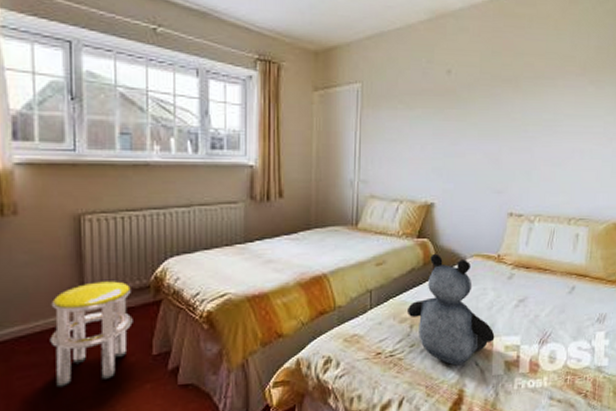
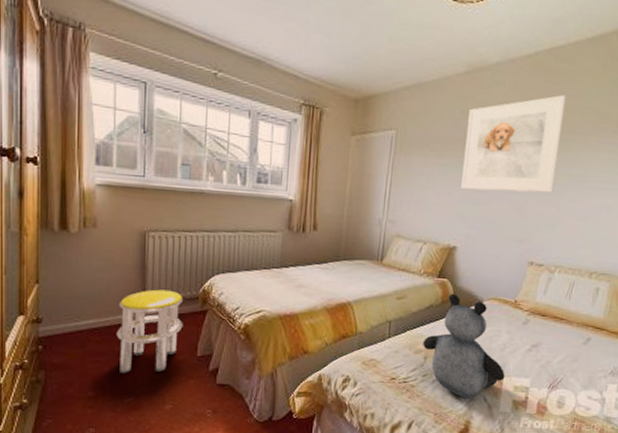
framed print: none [433,39,530,142] -> present [461,94,566,193]

